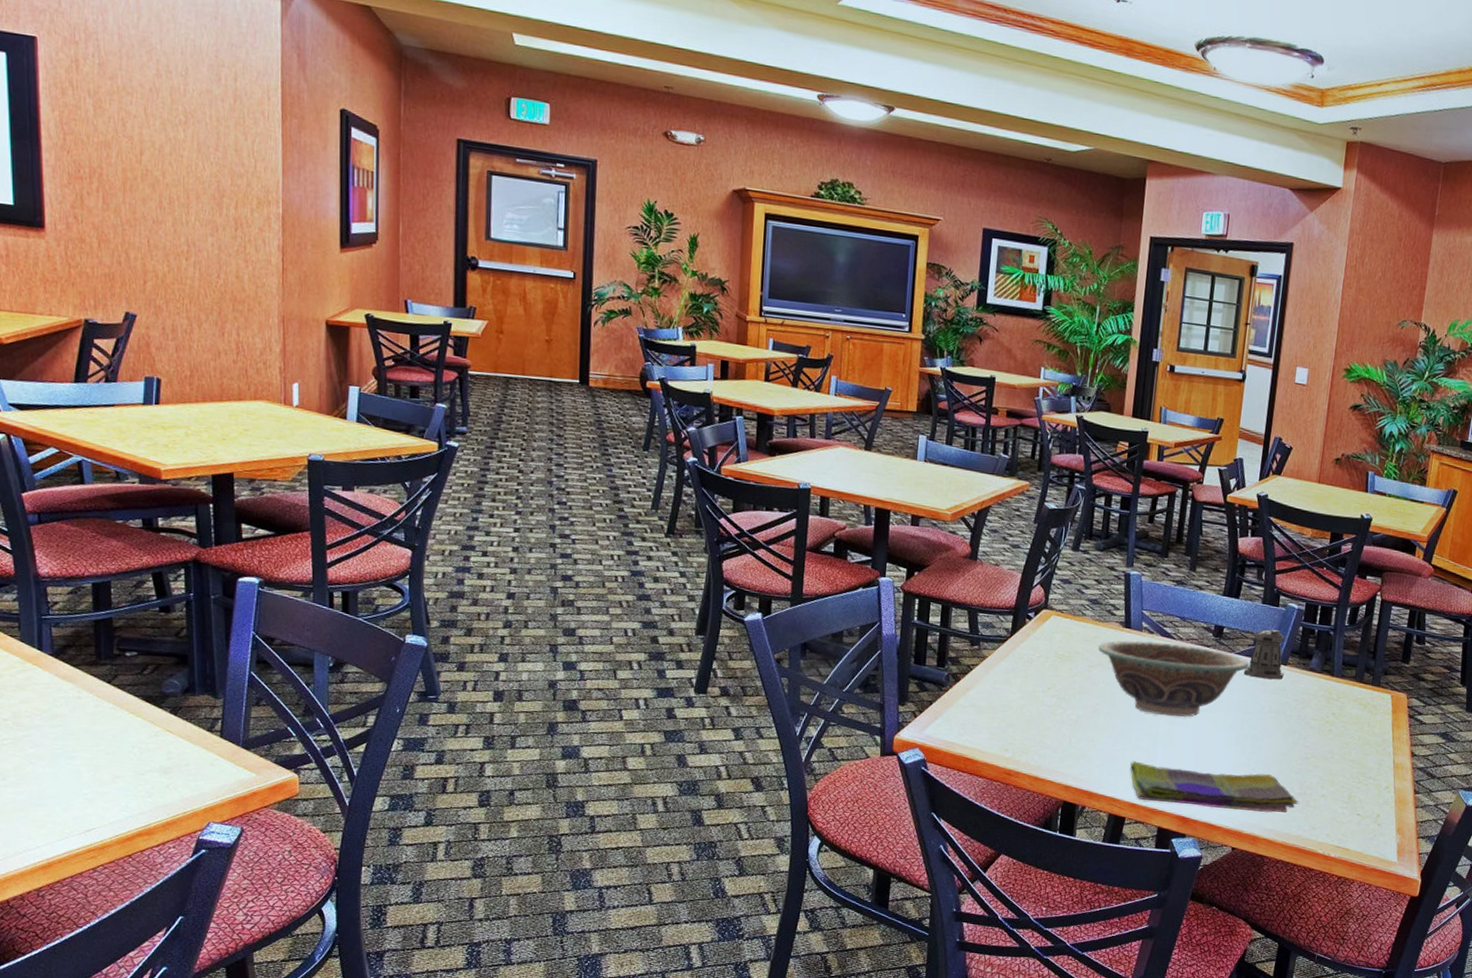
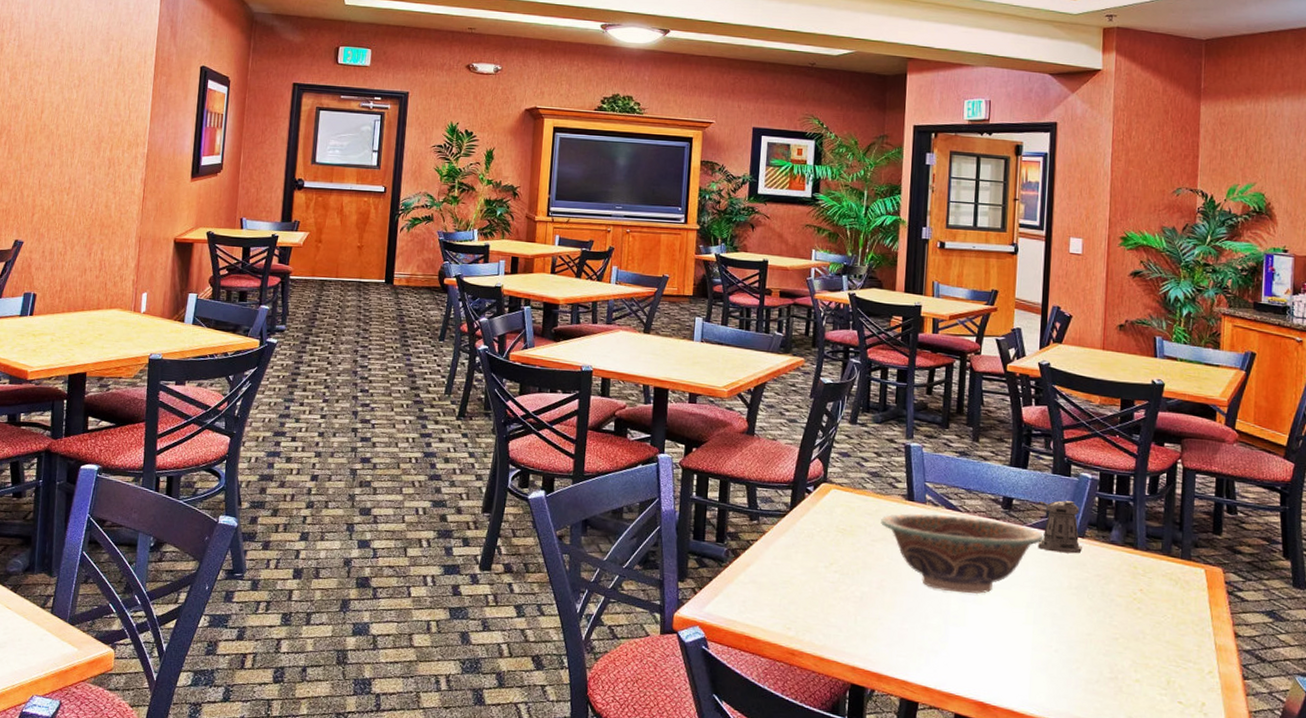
dish towel: present [1130,761,1298,813] -> none [921,640,1110,699]

